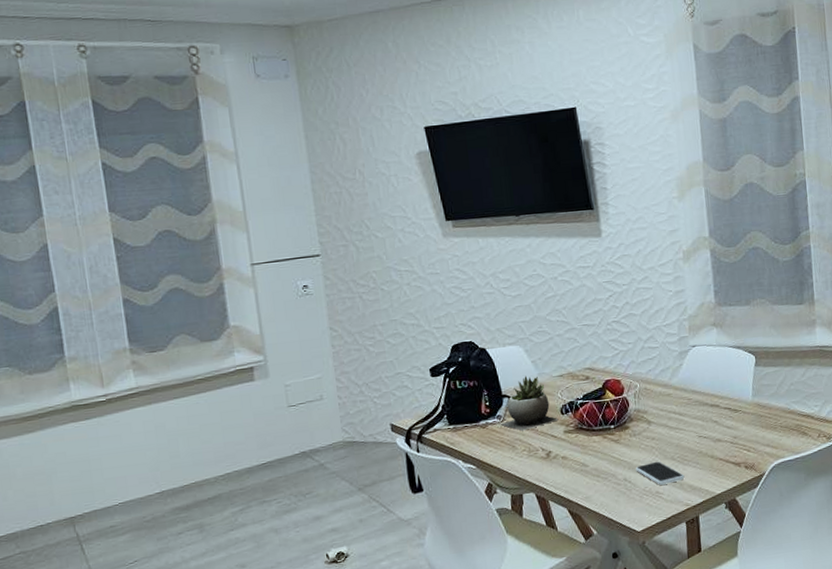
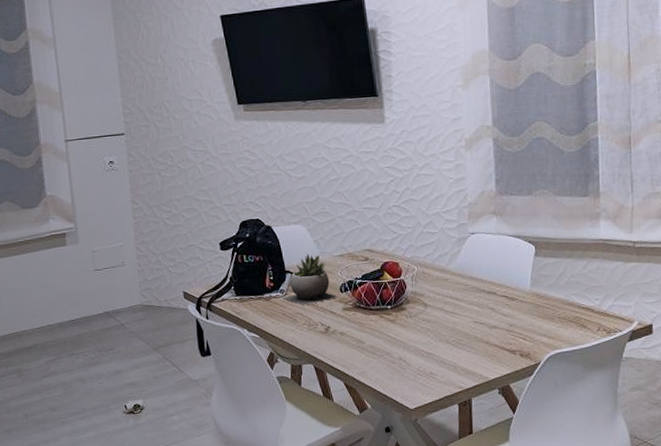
smartphone: present [635,461,685,485] -> none [410,343,459,366]

